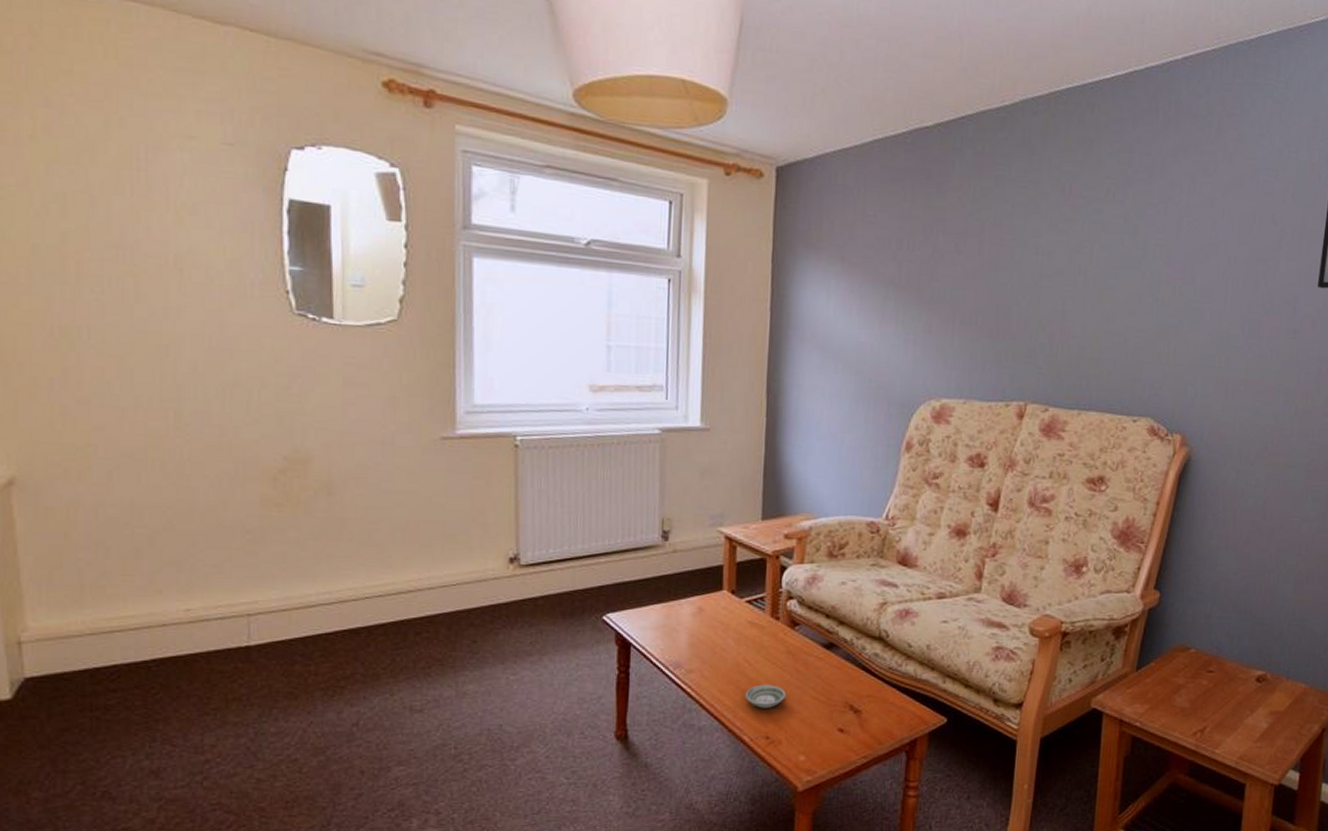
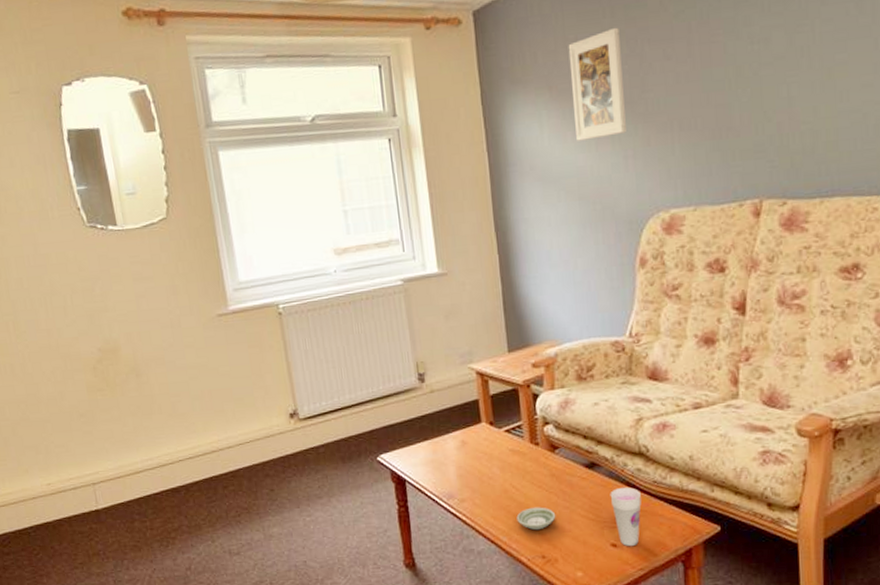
cup: none [844,671,875,733] -> present [610,487,641,547]
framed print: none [861,212,917,318] -> present [568,27,626,141]

